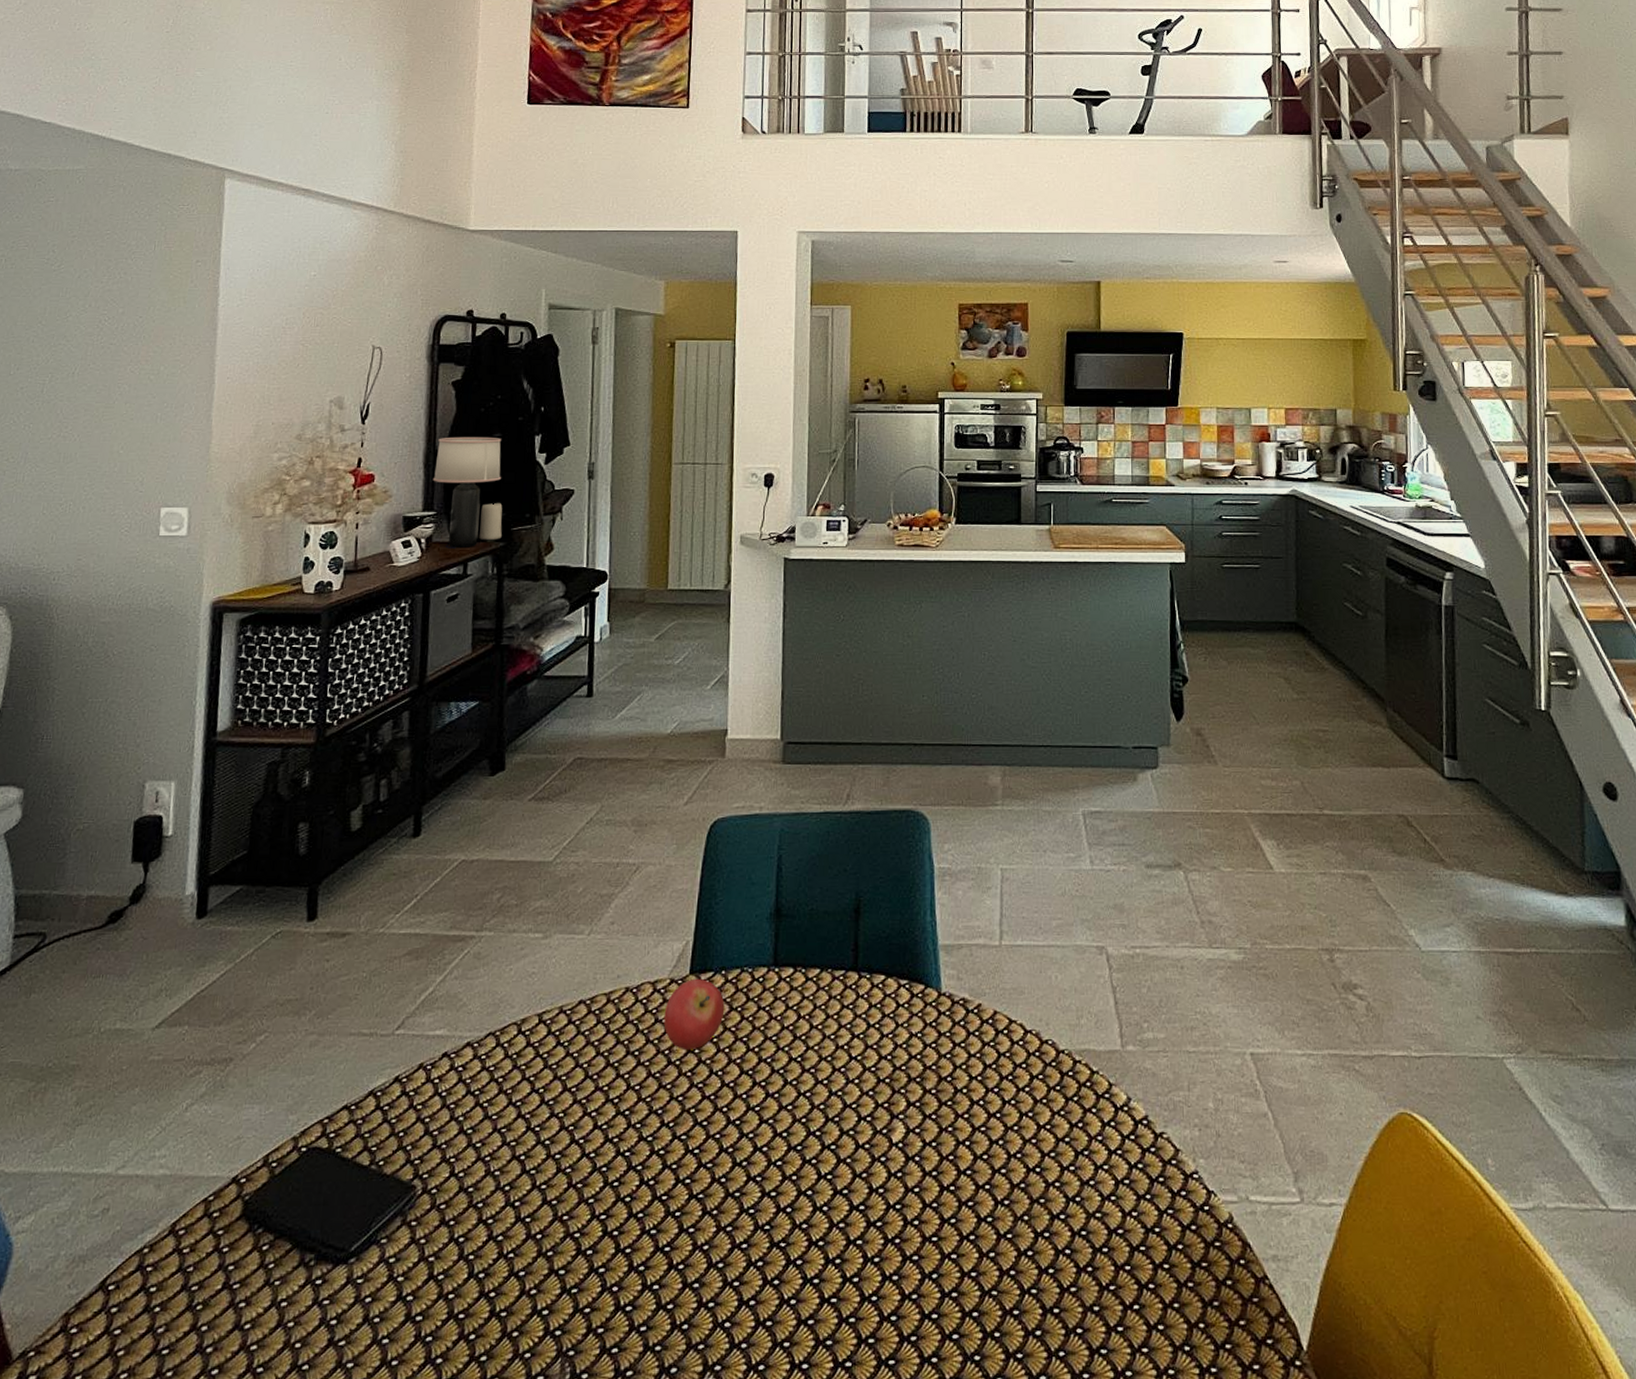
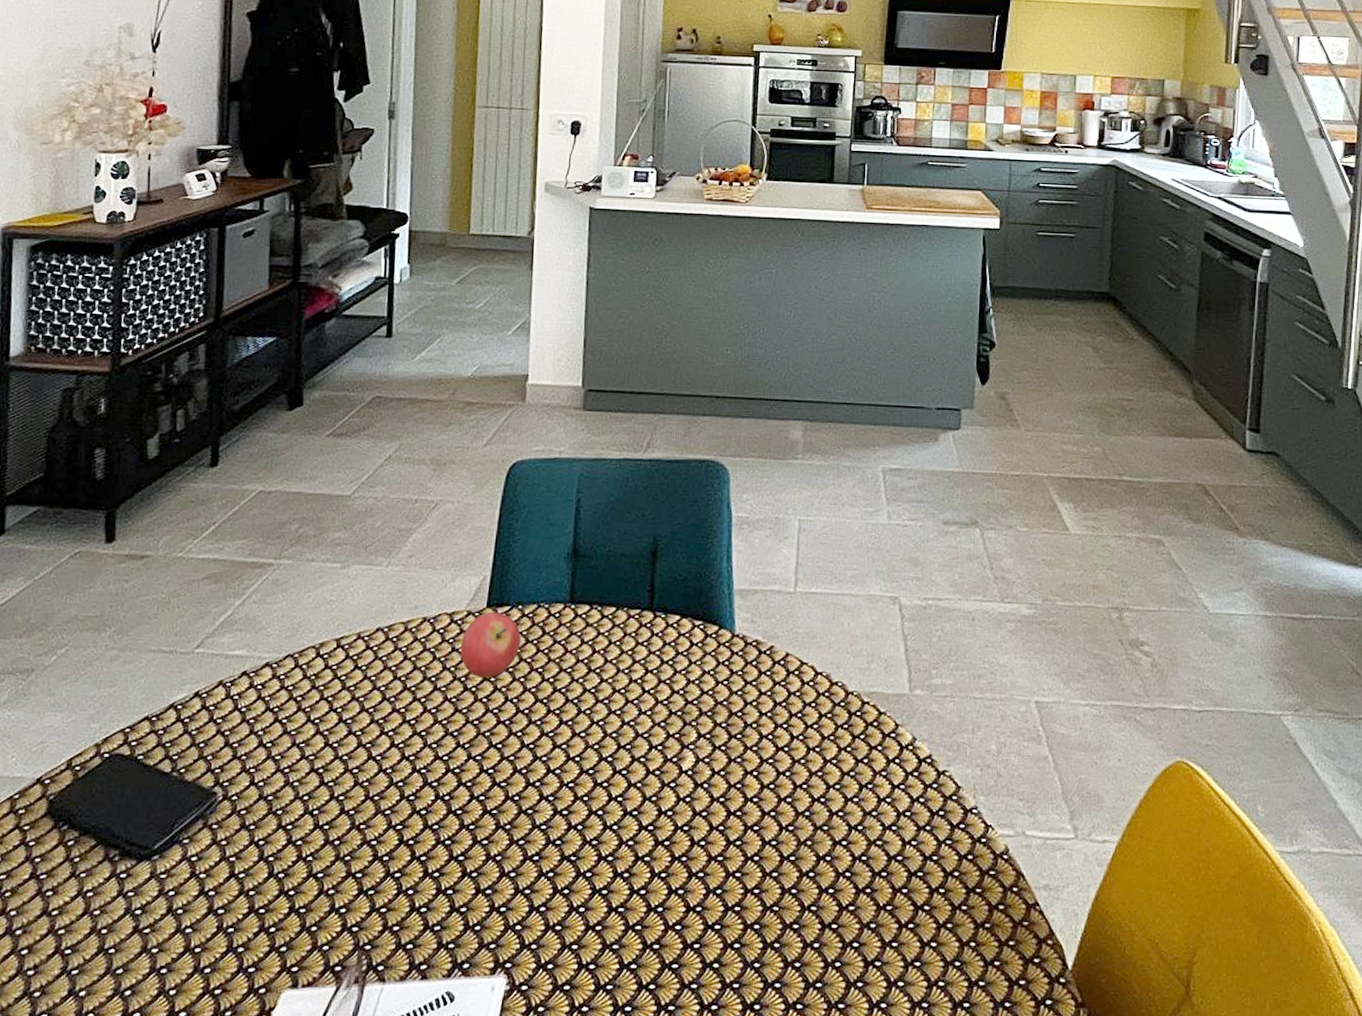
table lamp: present [433,437,501,550] -> none [227,69,298,185]
candle: present [479,502,503,541] -> none [276,138,300,178]

